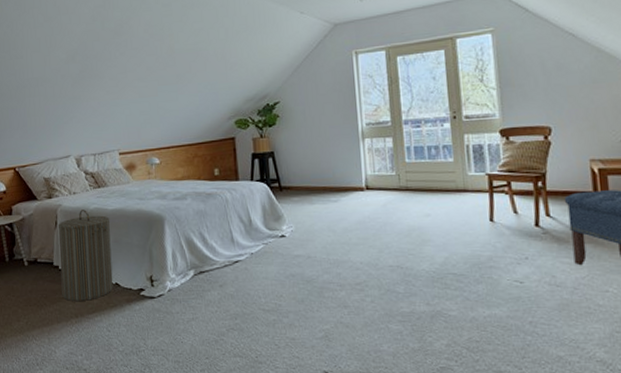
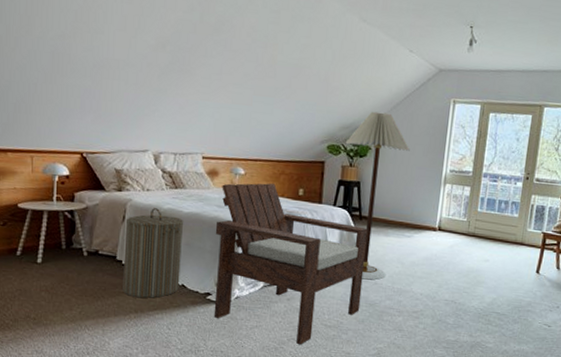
chair: none [139,167,297,335] -> present [213,183,368,345]
floor lamp: none [252,77,319,254] -> present [345,111,410,280]

